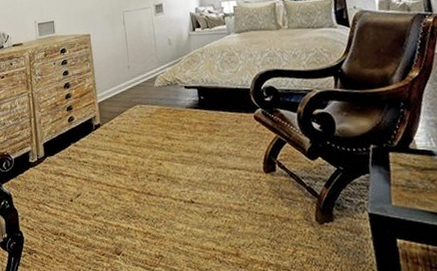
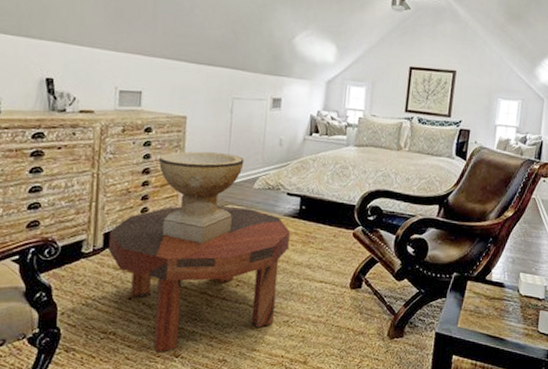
coffee table: none [47,106,199,251] -> present [107,205,290,352]
decorative bowl: none [75,59,143,144] -> present [159,151,245,245]

